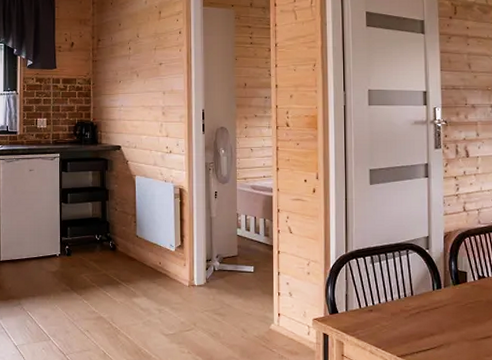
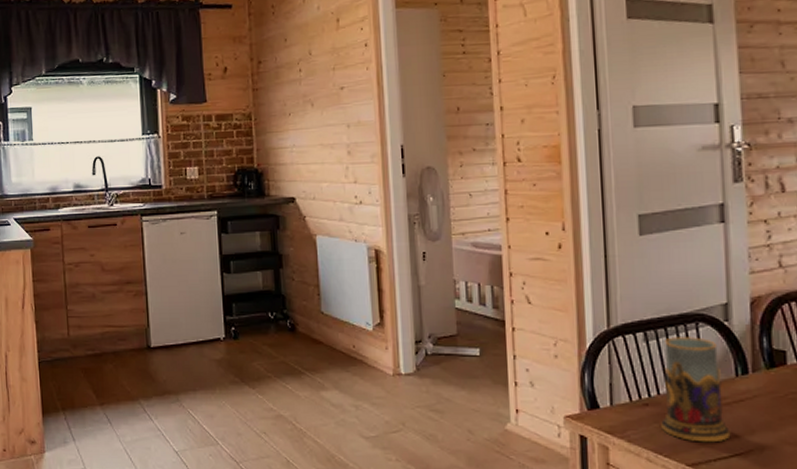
mug: none [381,260,428,339] -> present [661,337,731,443]

